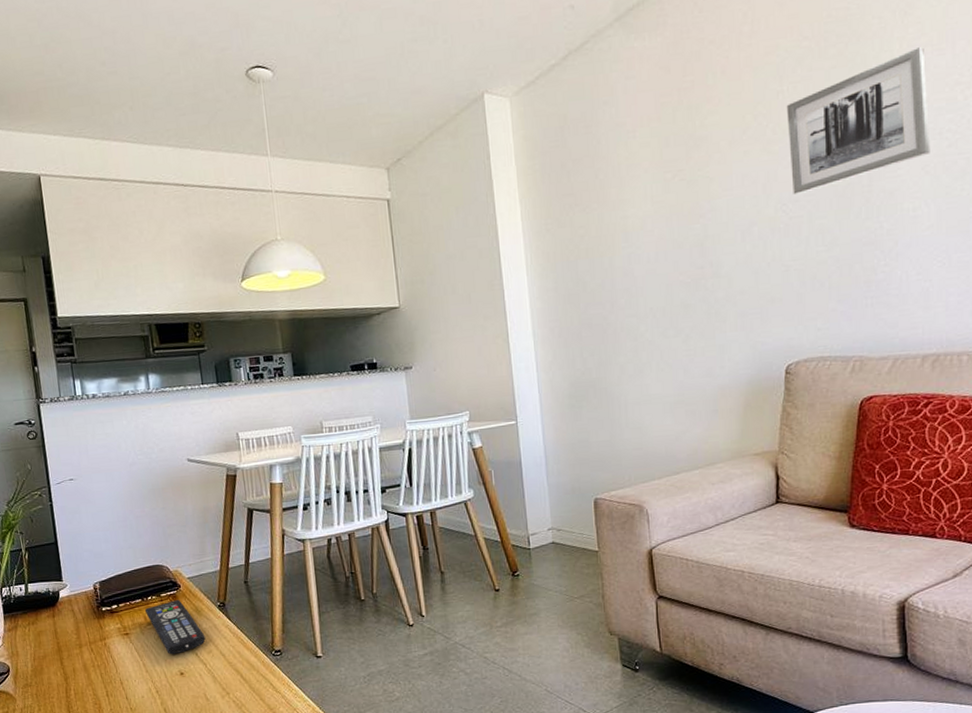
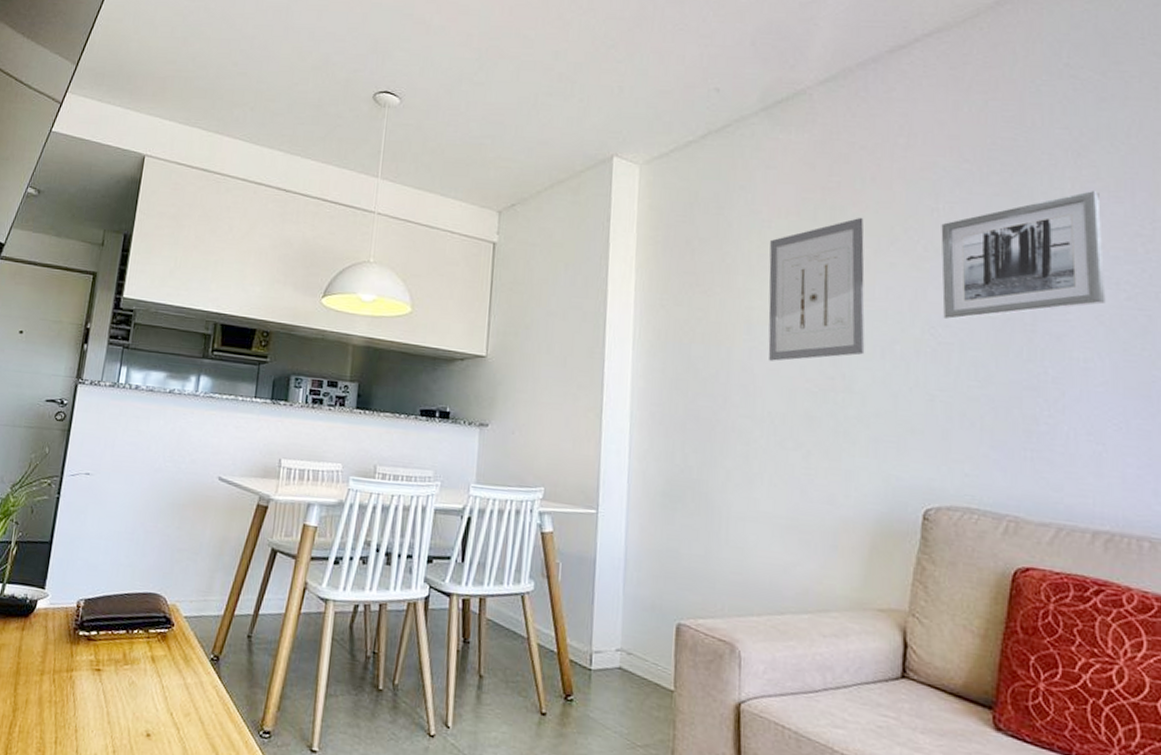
remote control: present [144,599,206,655] -> none [126,640,187,709]
wall art: none [636,111,728,262] -> present [768,217,865,361]

